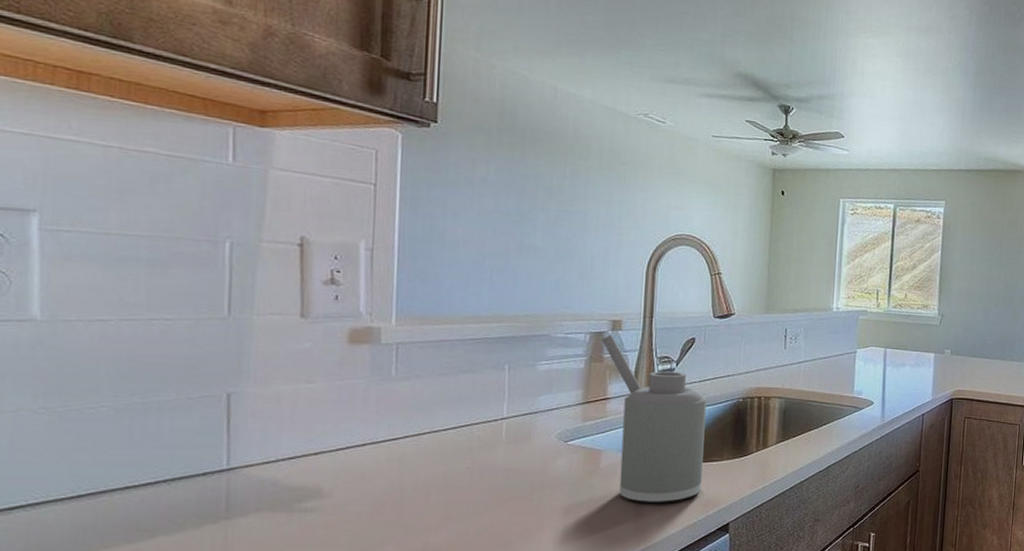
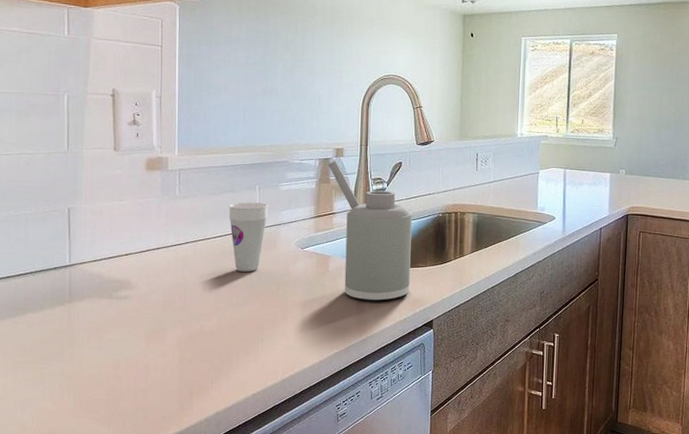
cup: none [466,385,521,472] -> present [229,202,268,272]

